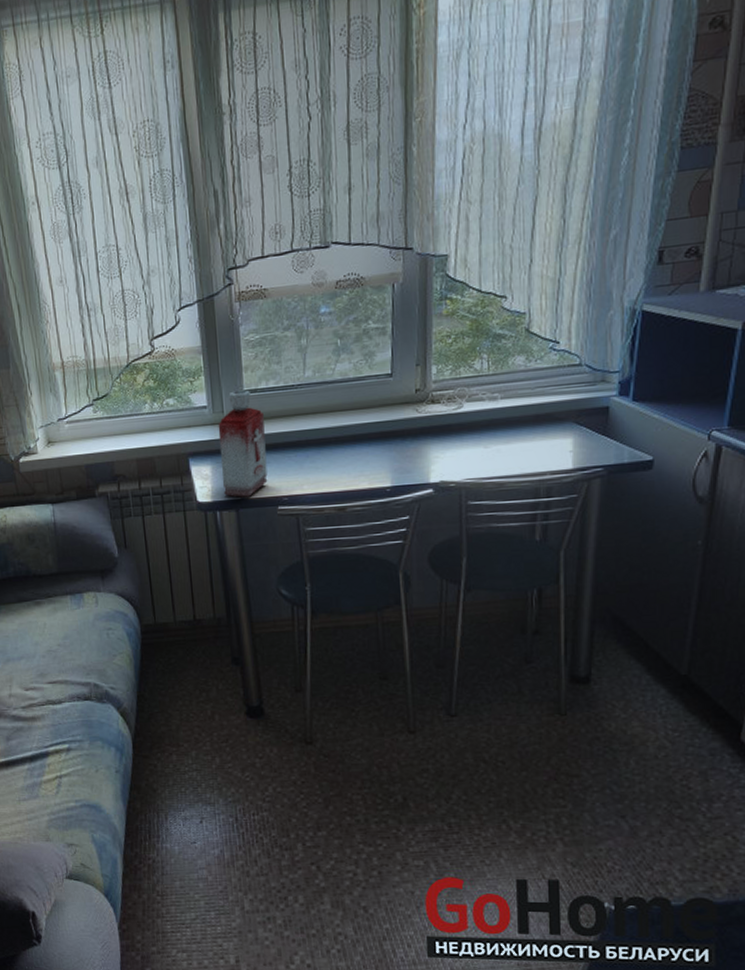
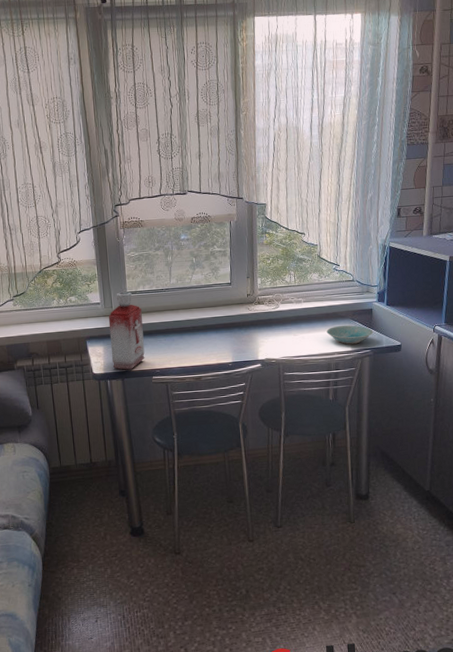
bowl: none [534,431,610,460] -> present [326,325,374,345]

